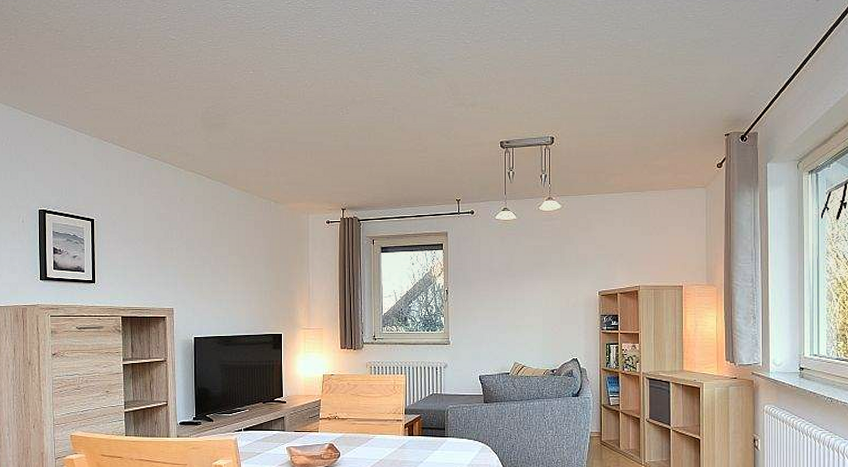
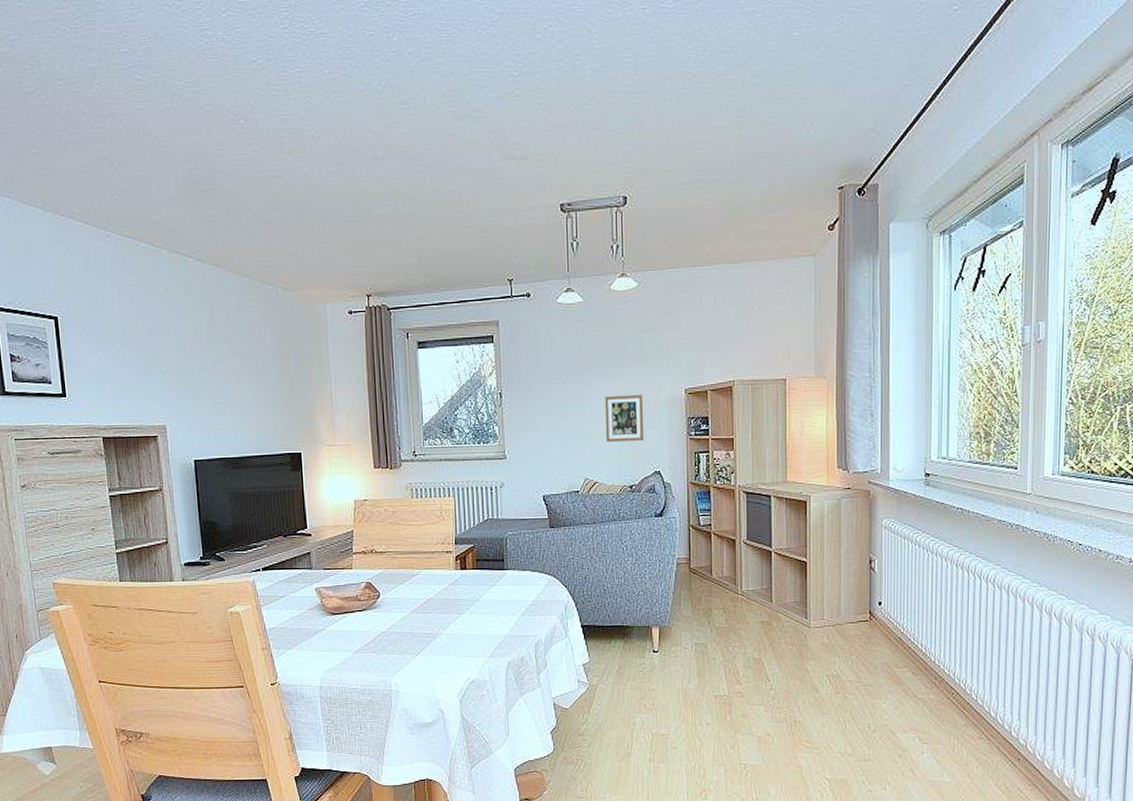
picture frame: none [532,295,565,333] -> present [605,394,645,442]

